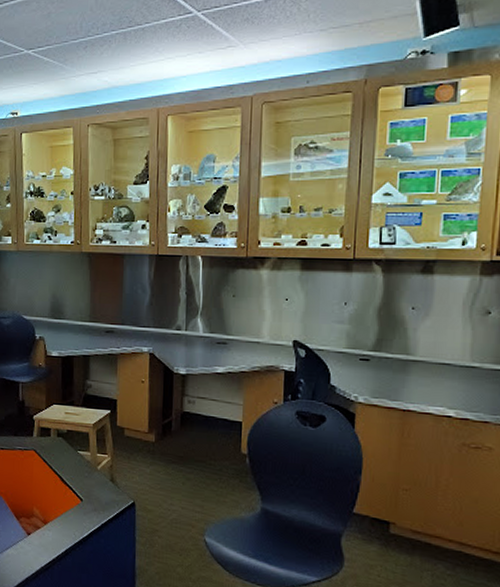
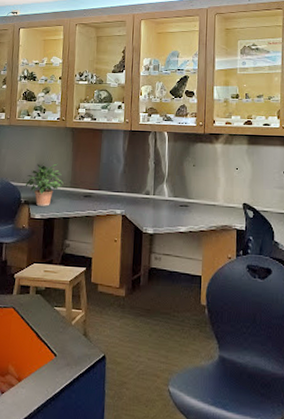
potted plant: none [39,294,82,343] -> present [25,163,64,206]

